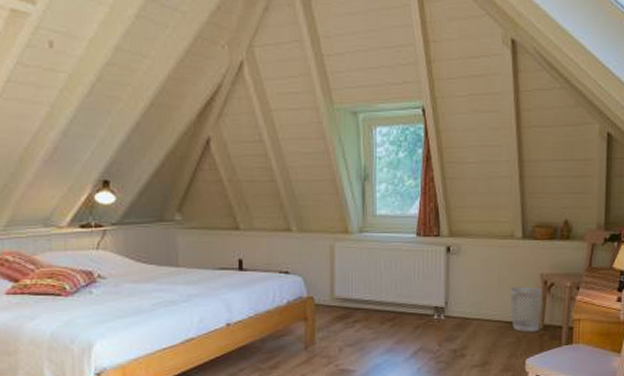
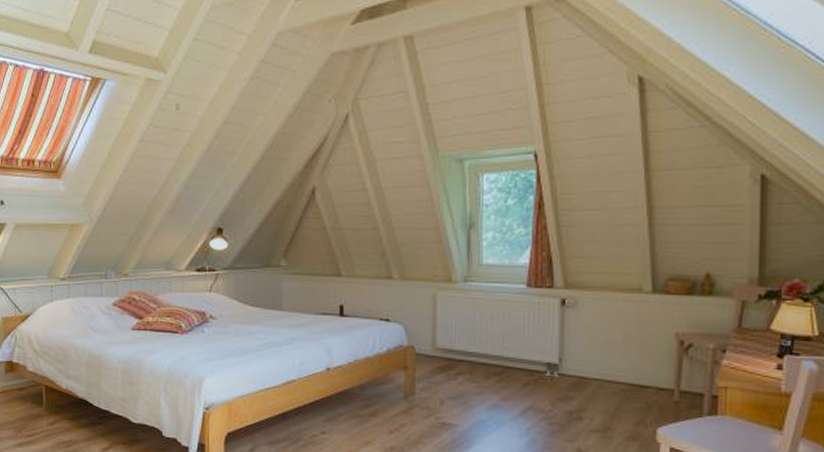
wastebasket: present [510,286,544,333] -> none [637,346,679,398]

